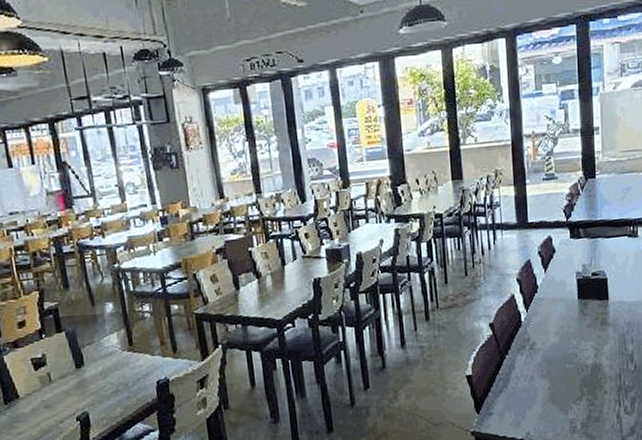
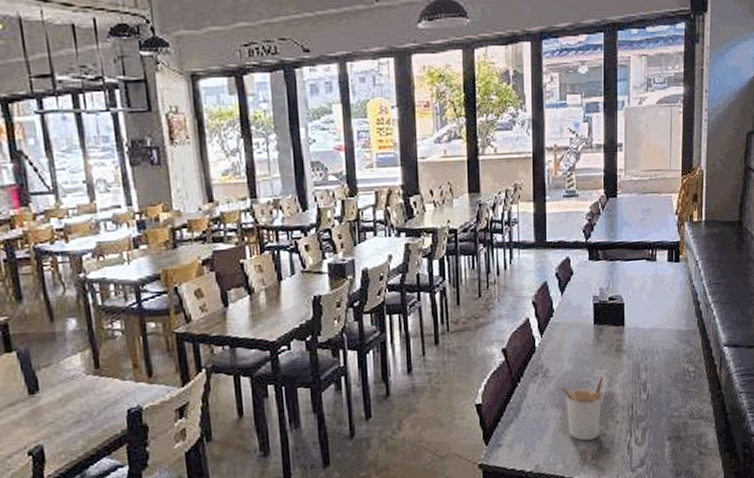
utensil holder: none [547,349,590,410] -> present [560,377,603,441]

